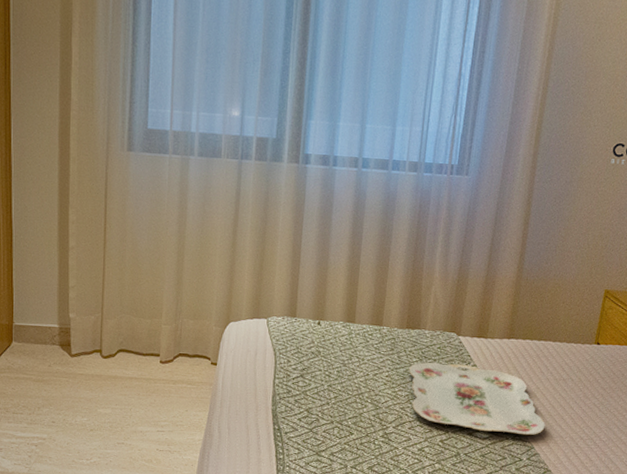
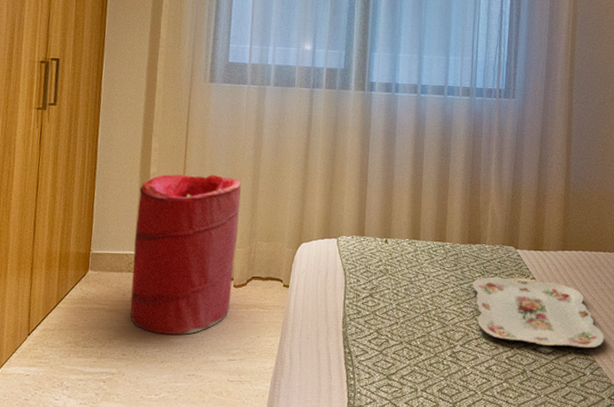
laundry hamper: none [56,248,165,406] -> present [130,174,241,335]

